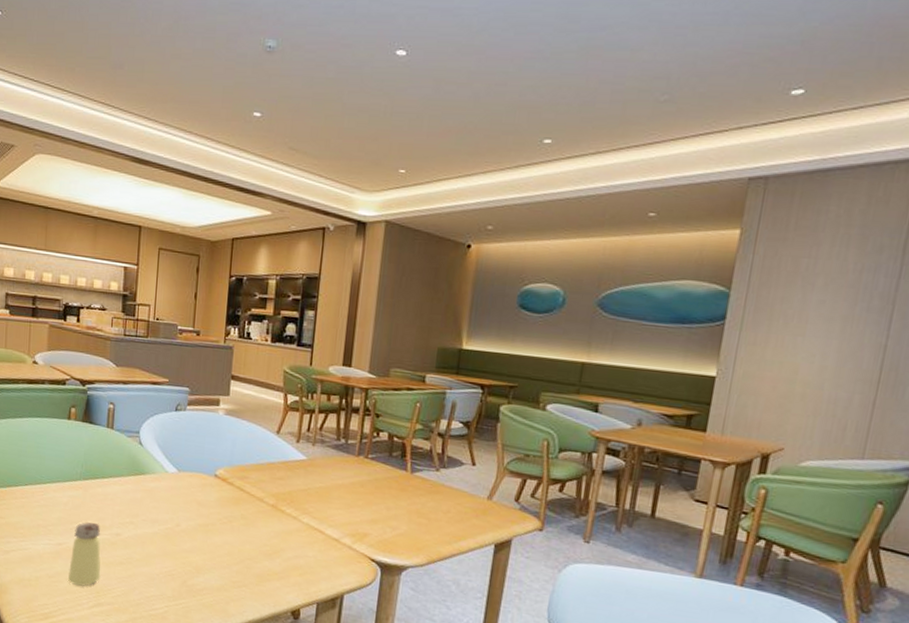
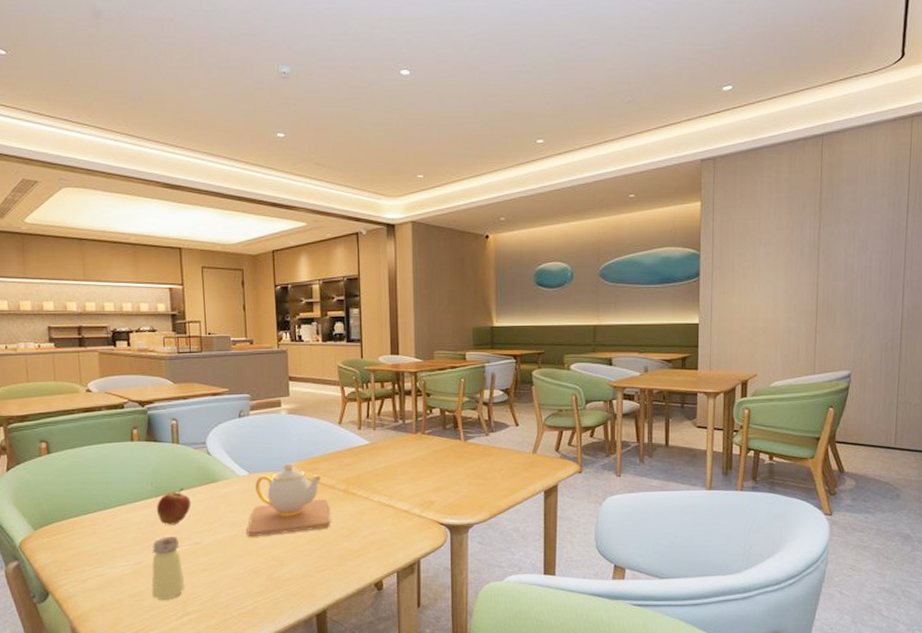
fruit: none [83,475,117,512] -> present [156,488,191,525]
teapot: none [167,465,255,543] -> present [246,462,330,537]

